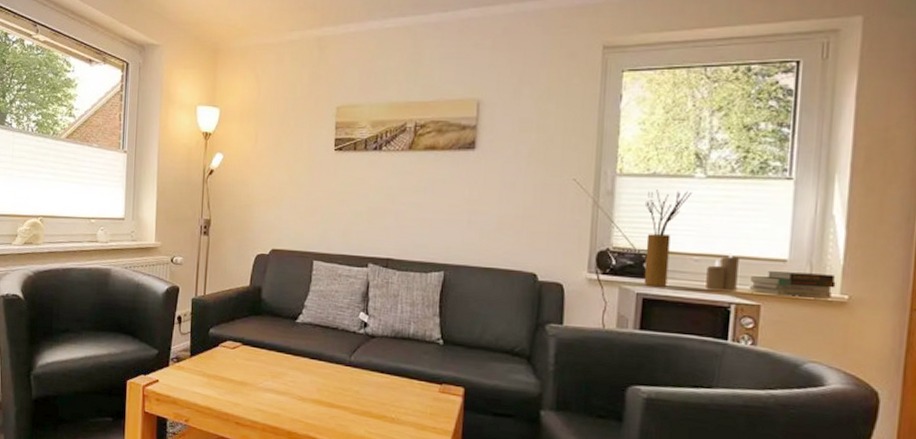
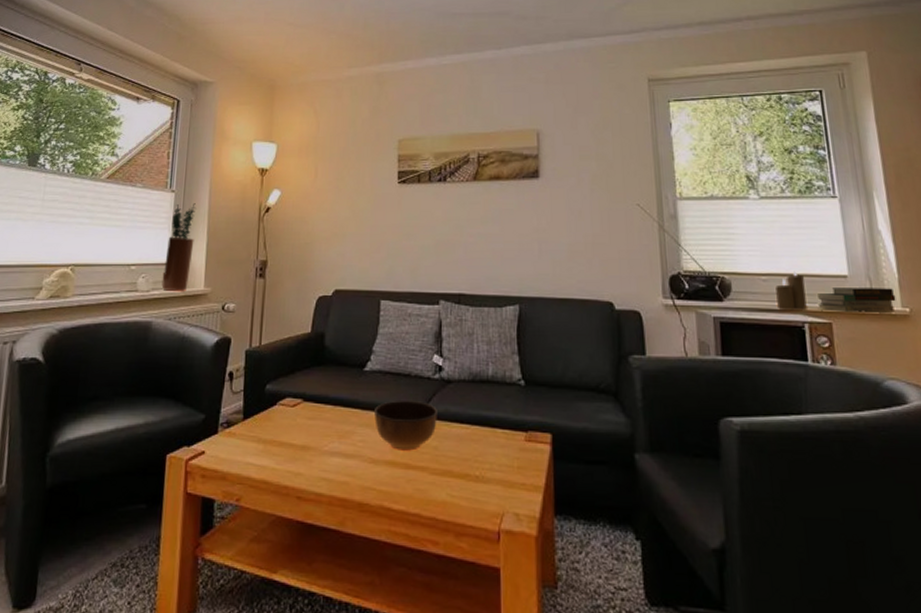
vase: none [119,164,146,244] -> present [162,203,196,291]
bowl: none [303,350,362,393] -> present [373,401,439,451]
vase: present [644,190,693,288] -> none [707,212,750,310]

